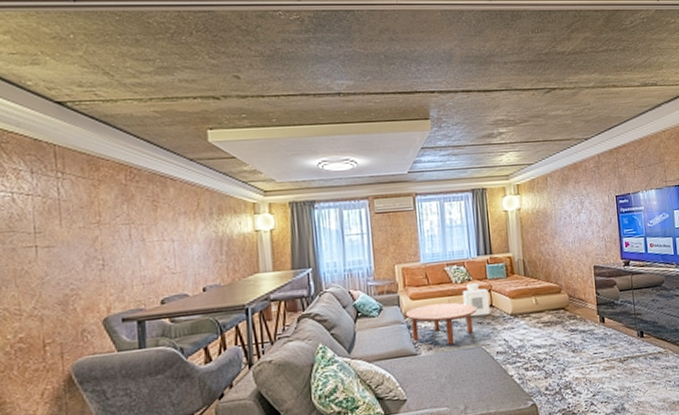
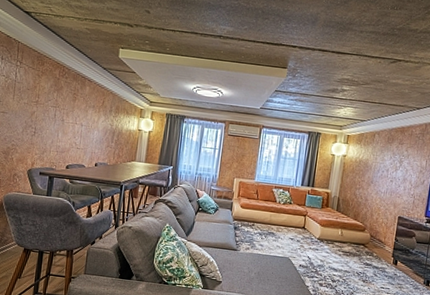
coffee table: present [405,302,478,345] -> none [234,214,292,250]
air purifier: present [463,282,490,316] -> none [282,205,304,235]

